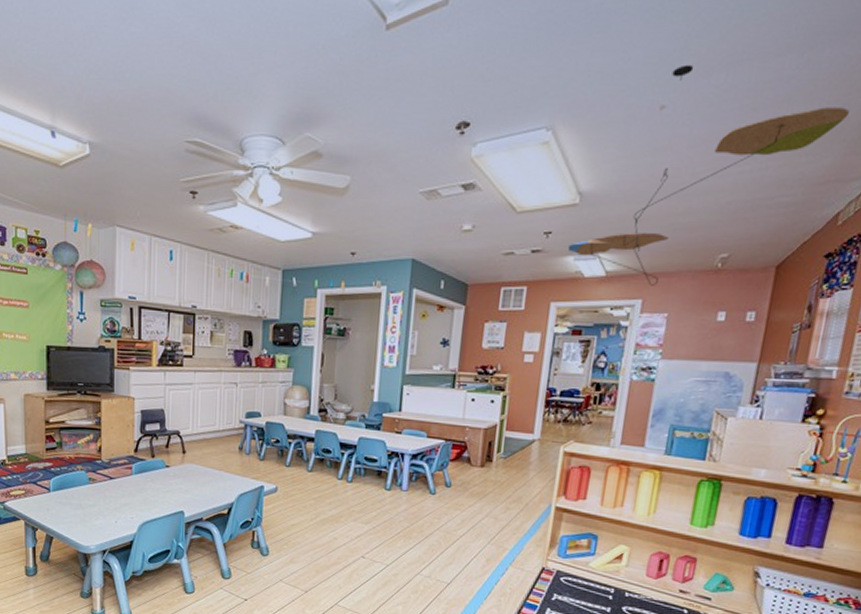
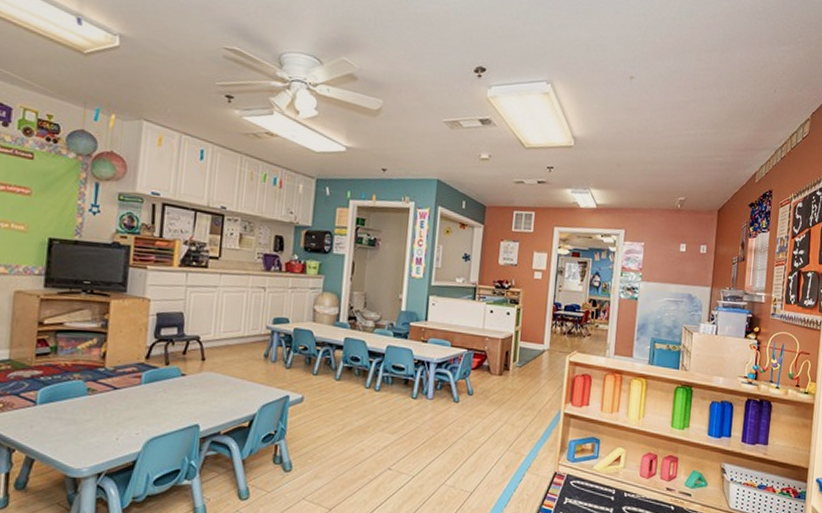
ceiling mobile: present [567,64,850,286] -> none [566,48,756,219]

